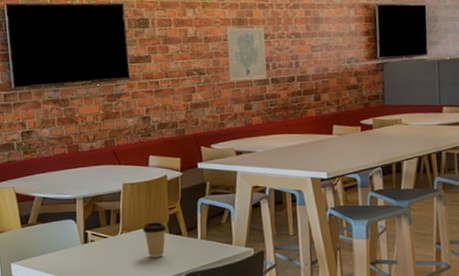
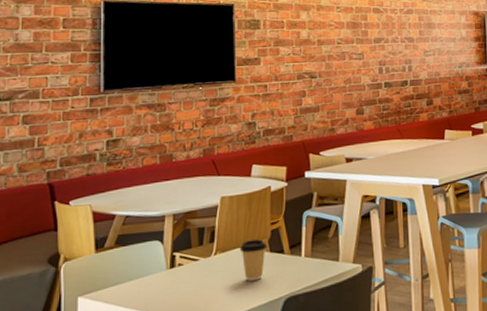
wall art: present [226,27,267,82] -> none [340,30,380,85]

